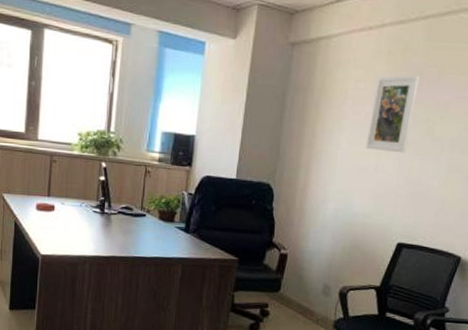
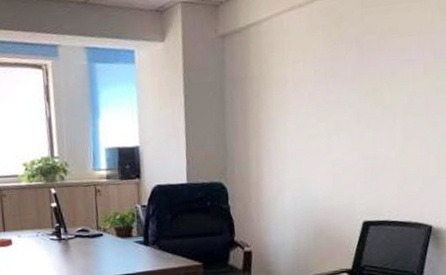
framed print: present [365,75,420,153] -> none [314,45,360,131]

